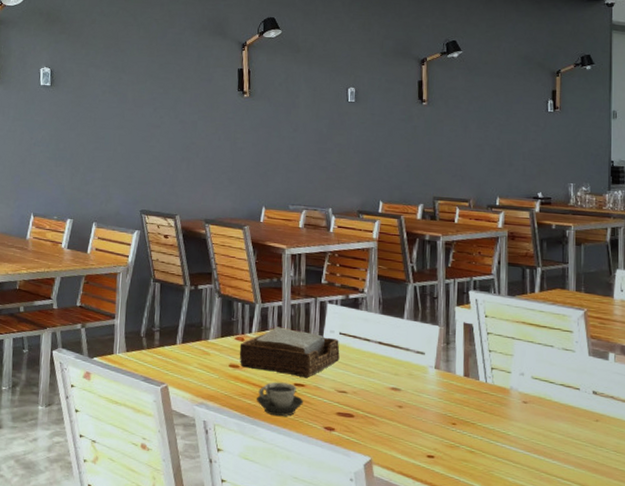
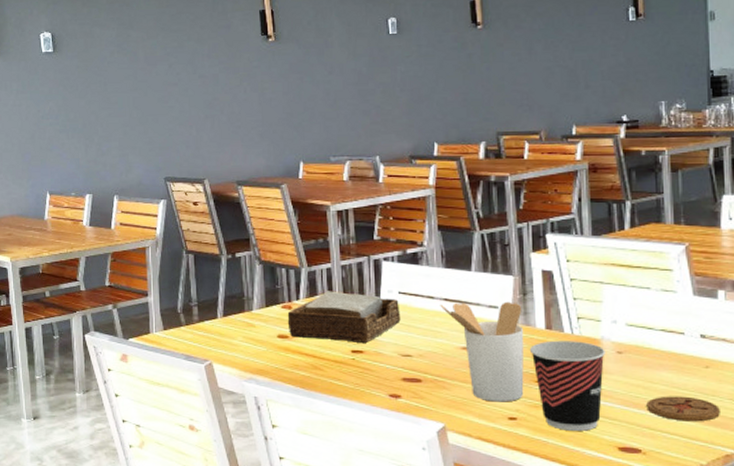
cup: present [256,382,303,417] -> none [310,350,363,387]
utensil holder: none [374,346,446,441] -> present [440,301,524,402]
cup: none [449,387,513,472] -> present [529,340,605,431]
coaster: none [545,444,606,470] -> present [646,396,720,422]

